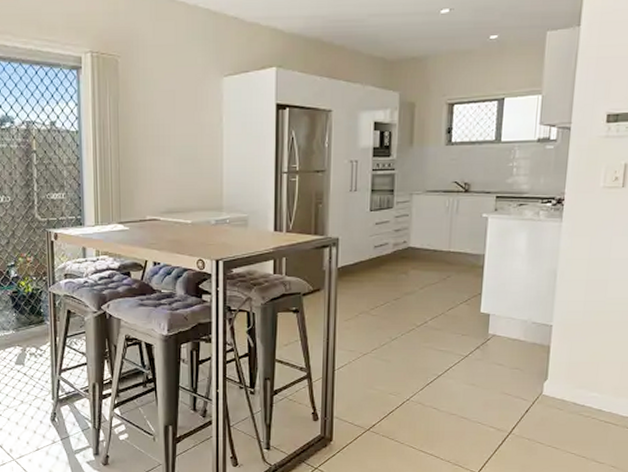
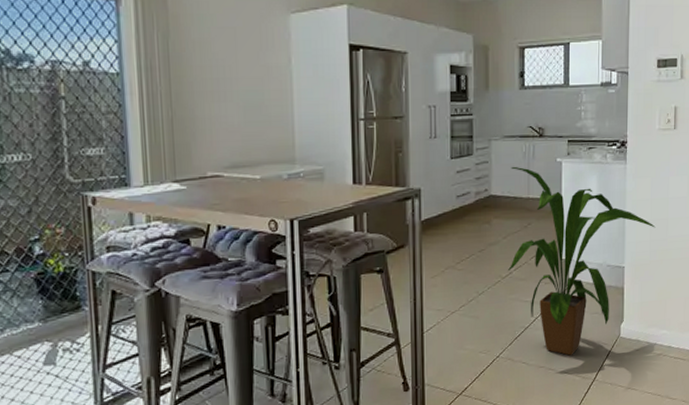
house plant: none [424,220,592,407] -> present [508,166,656,356]

